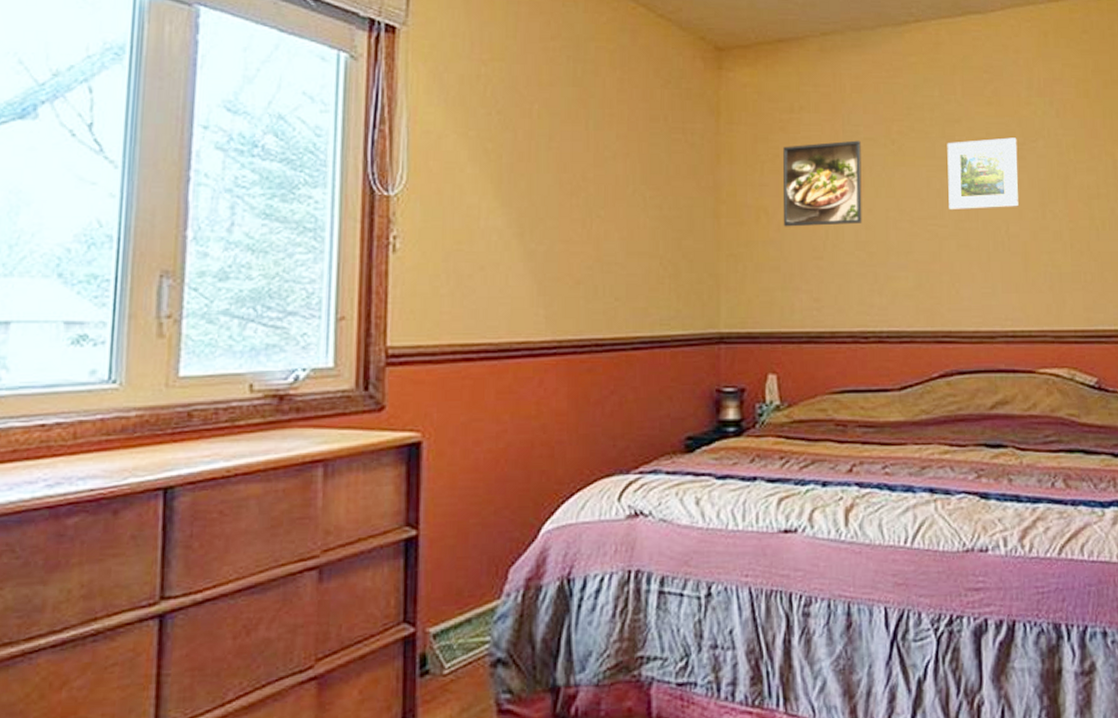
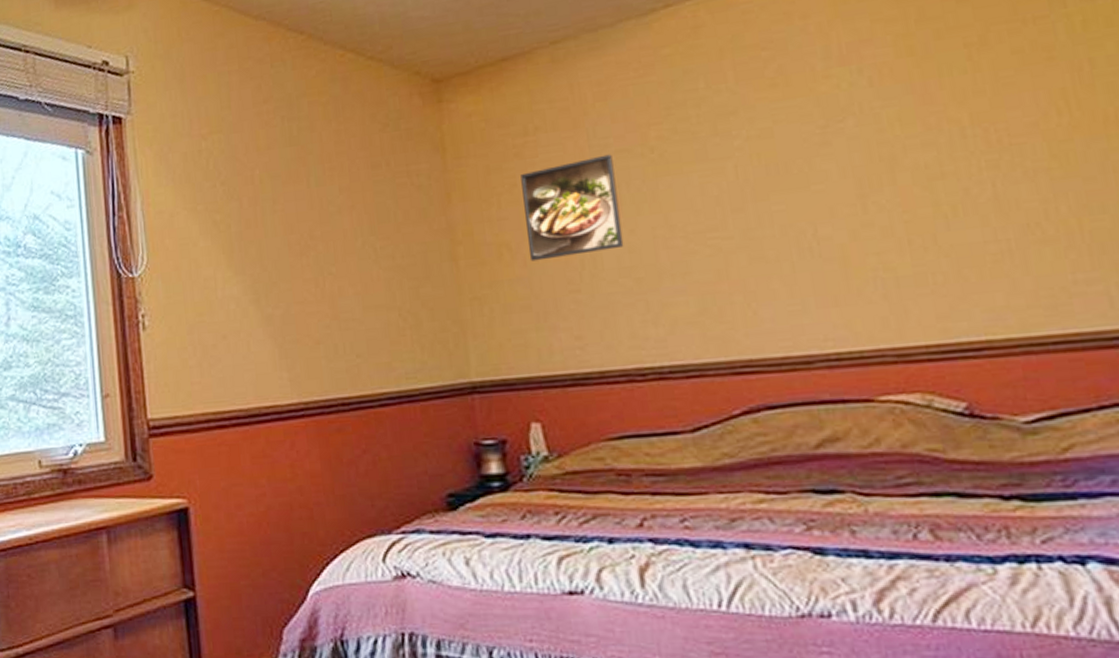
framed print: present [947,137,1019,211] -> none [721,121,828,219]

